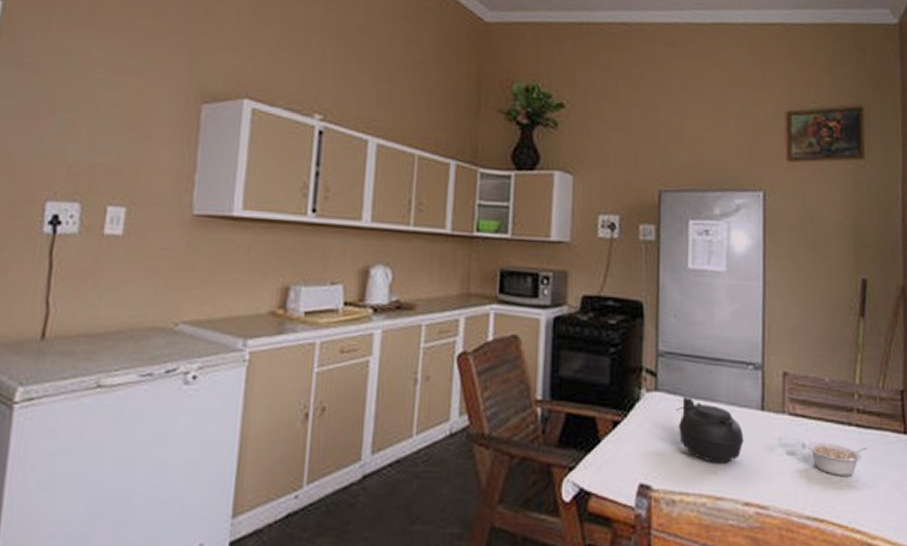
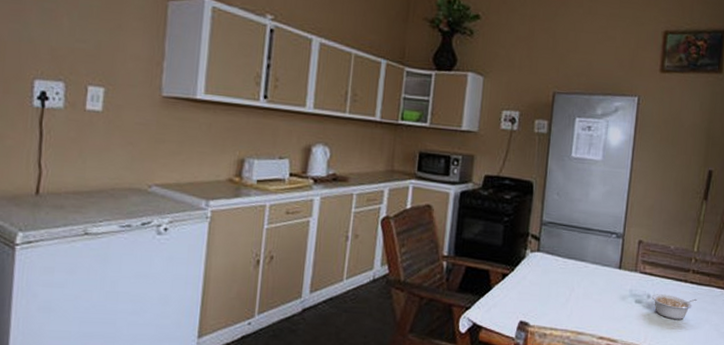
teapot: present [676,396,744,463] -> none [553,256,604,308]

